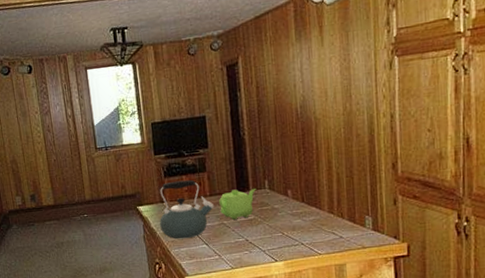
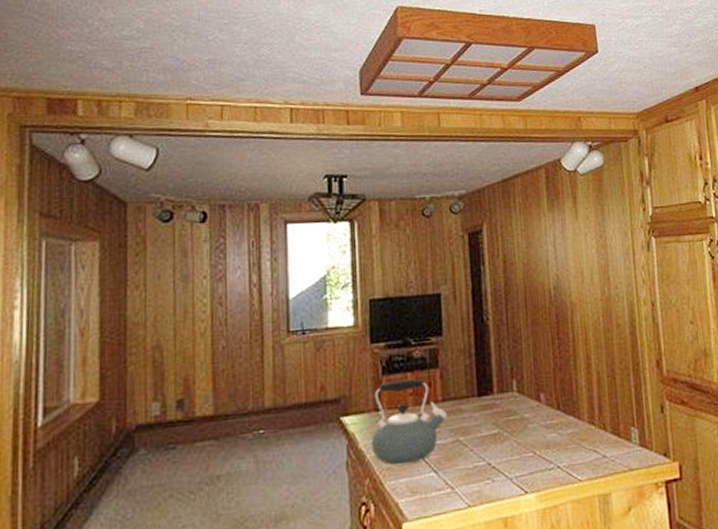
teapot: present [219,189,257,220] -> none [454,391,503,435]

